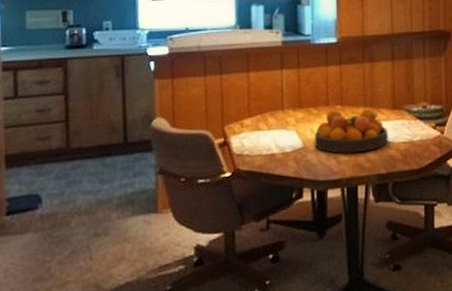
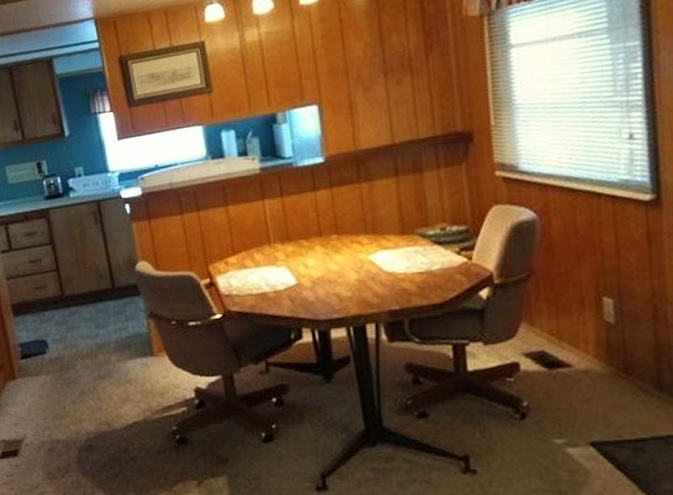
fruit bowl: present [314,108,388,153] -> none [308,235,399,289]

